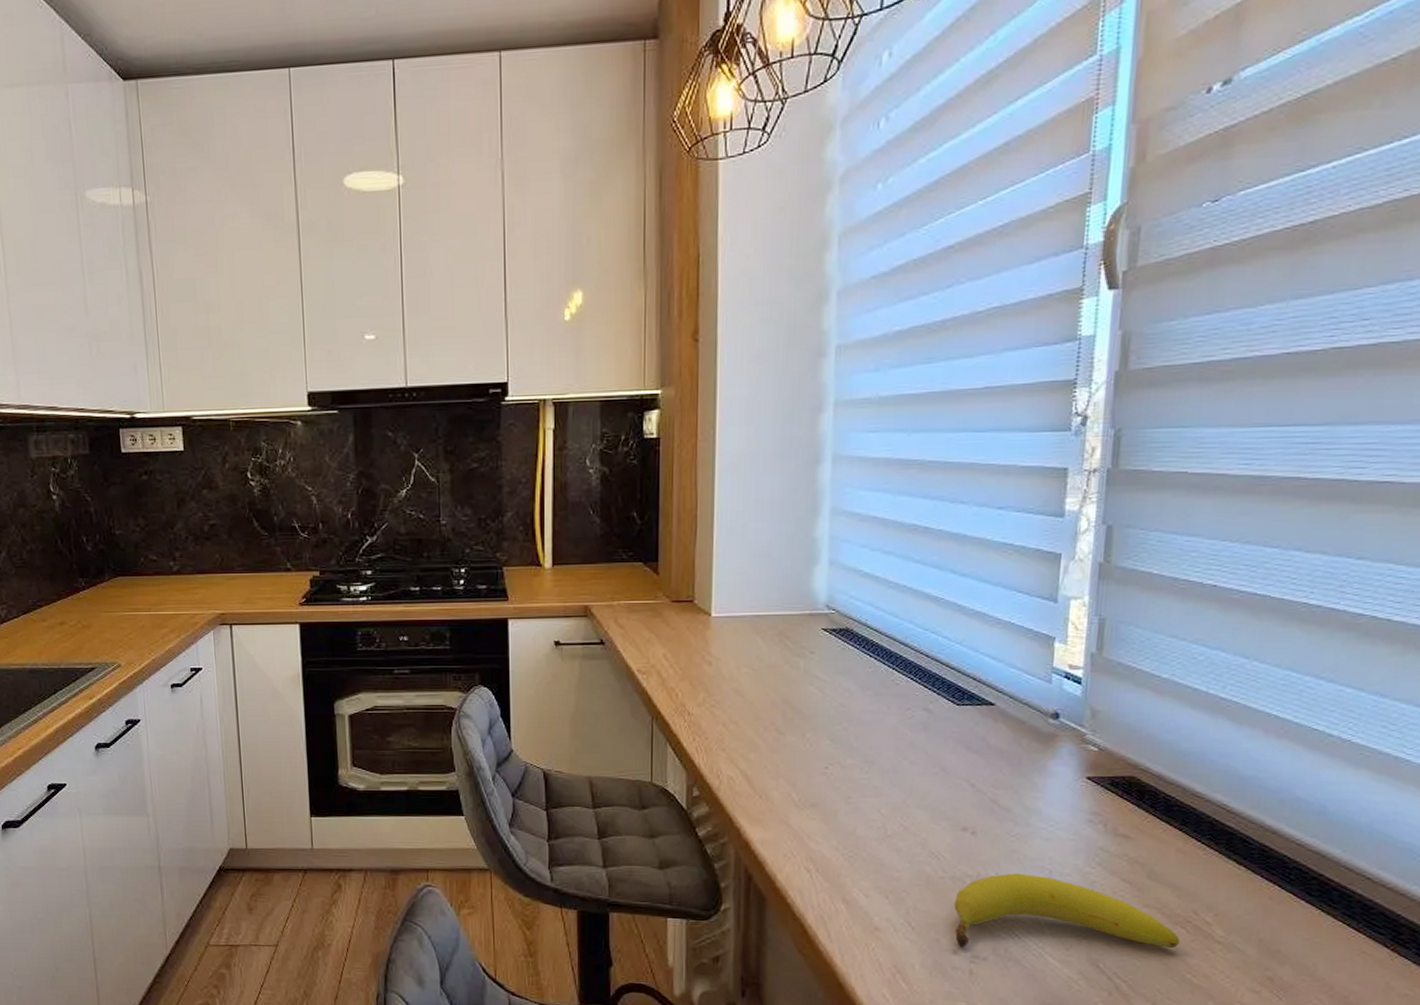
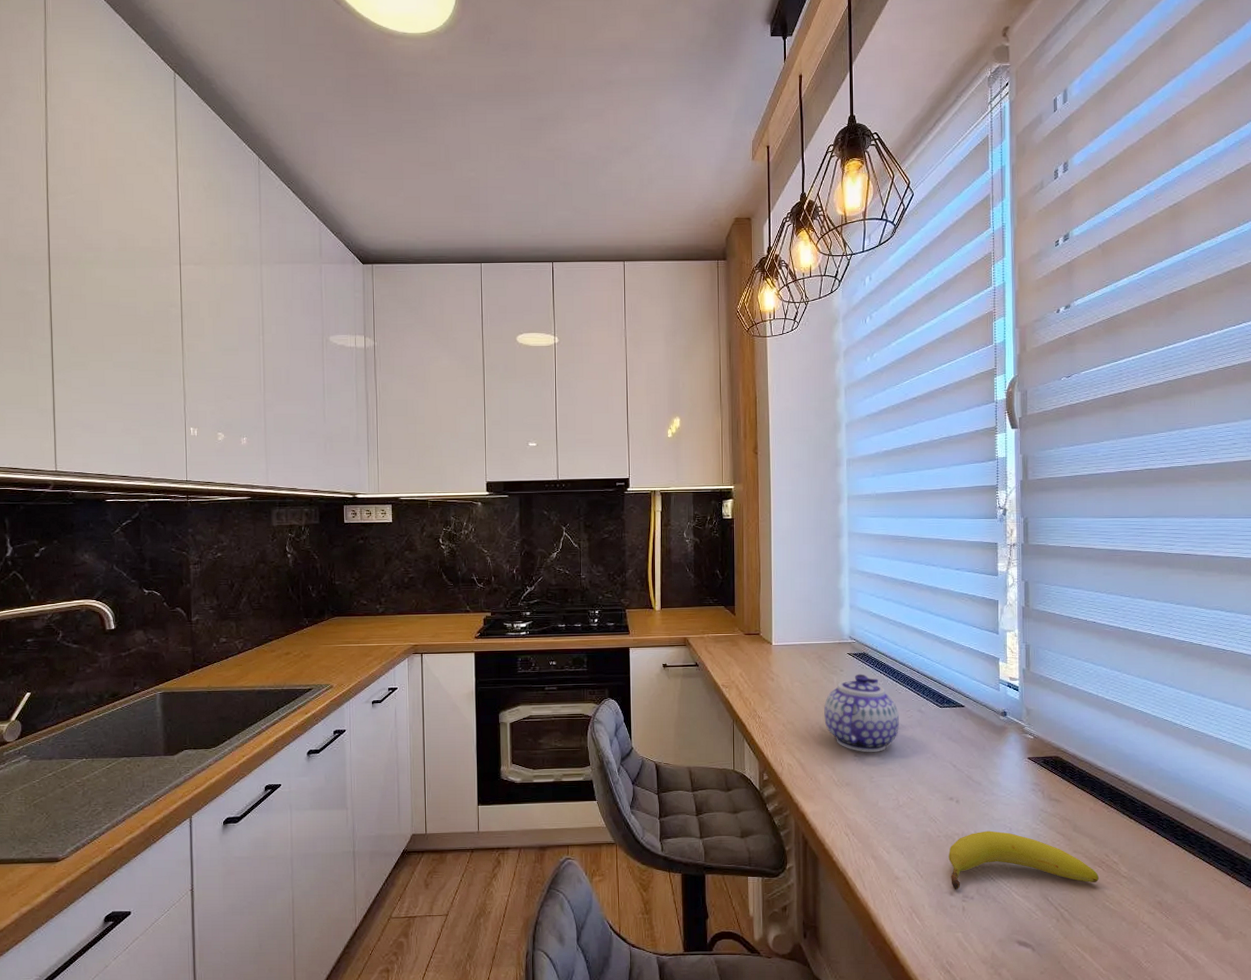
teapot: none [783,657,895,764] -> present [824,674,899,752]

